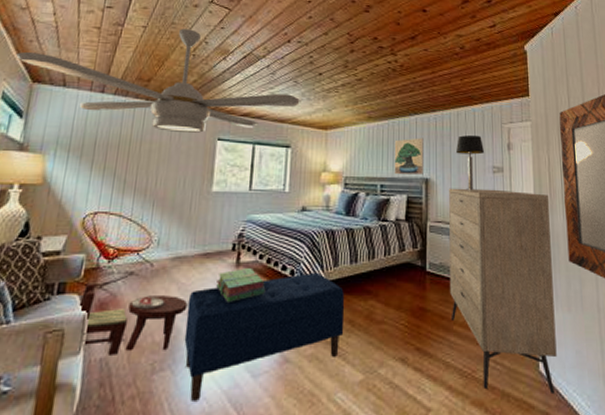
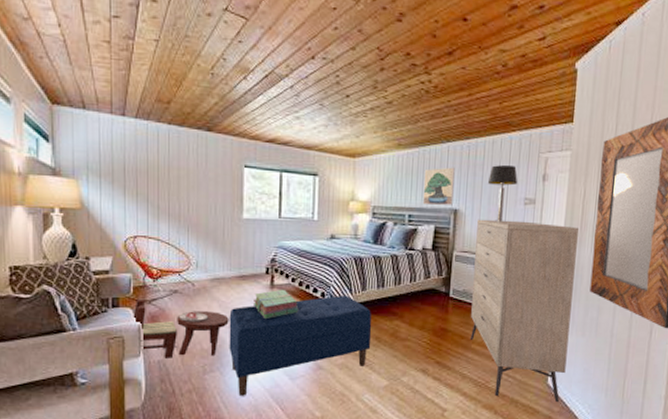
ceiling fan: present [16,28,300,133] -> none [29,42,326,159]

